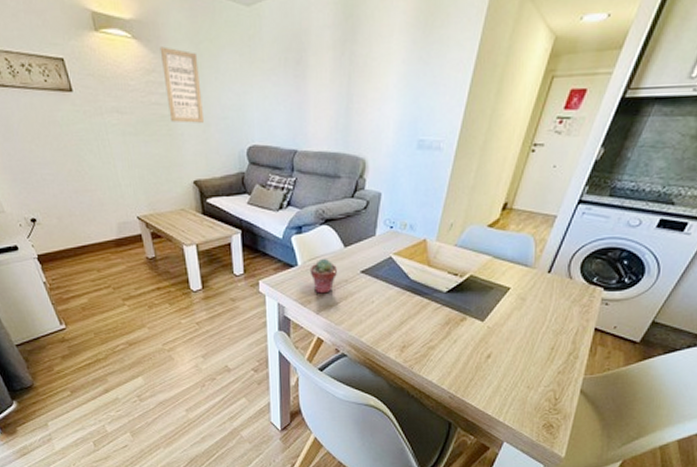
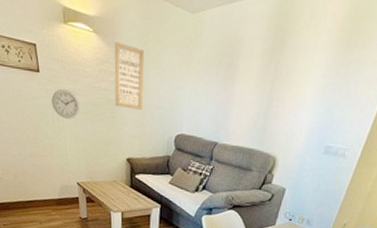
wall clock: none [92,108,128,143] -> present [52,89,80,119]

